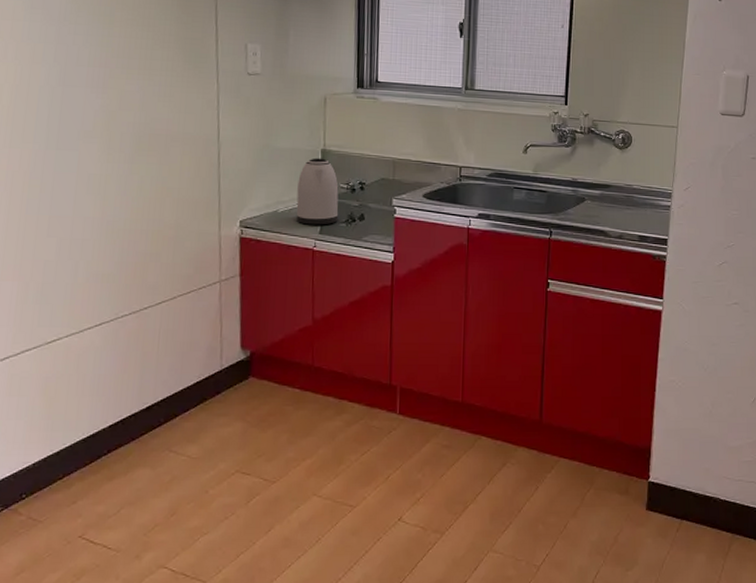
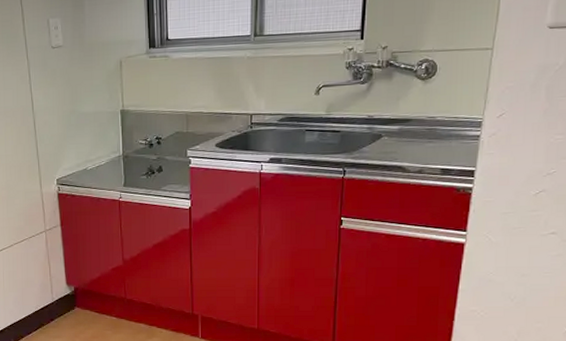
kettle: present [296,157,339,225] -> none [102,118,139,179]

